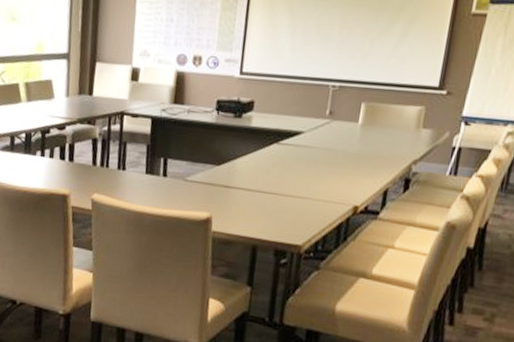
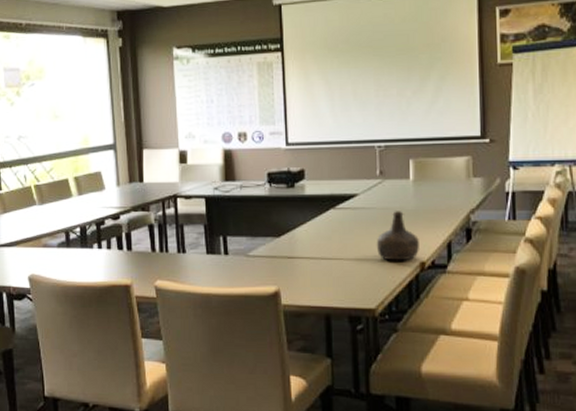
bottle: none [313,153,357,203] -> present [376,211,419,261]

